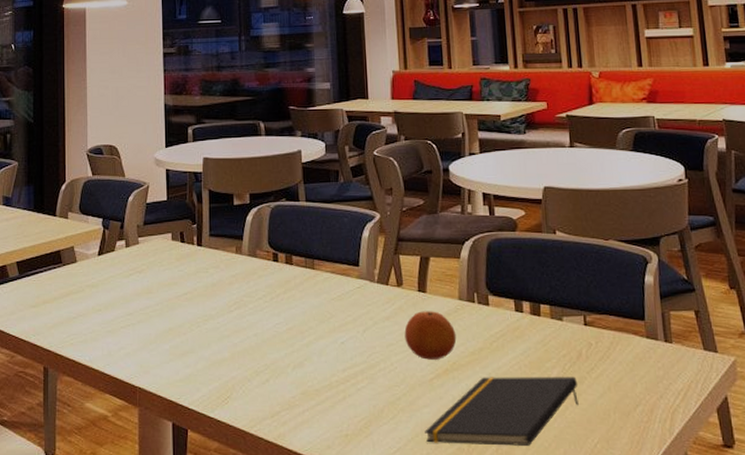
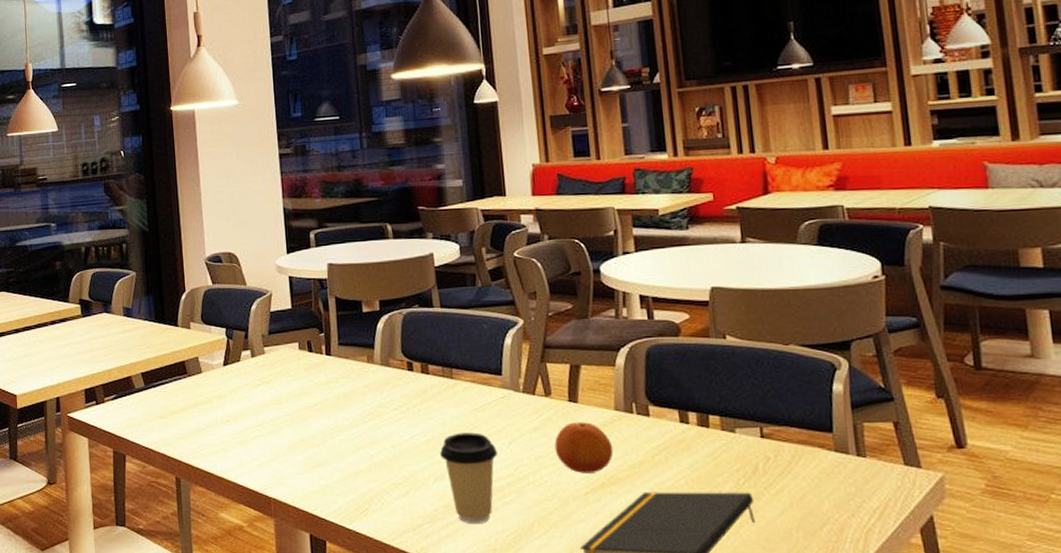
coffee cup: none [300,321,353,411] -> present [440,432,498,525]

